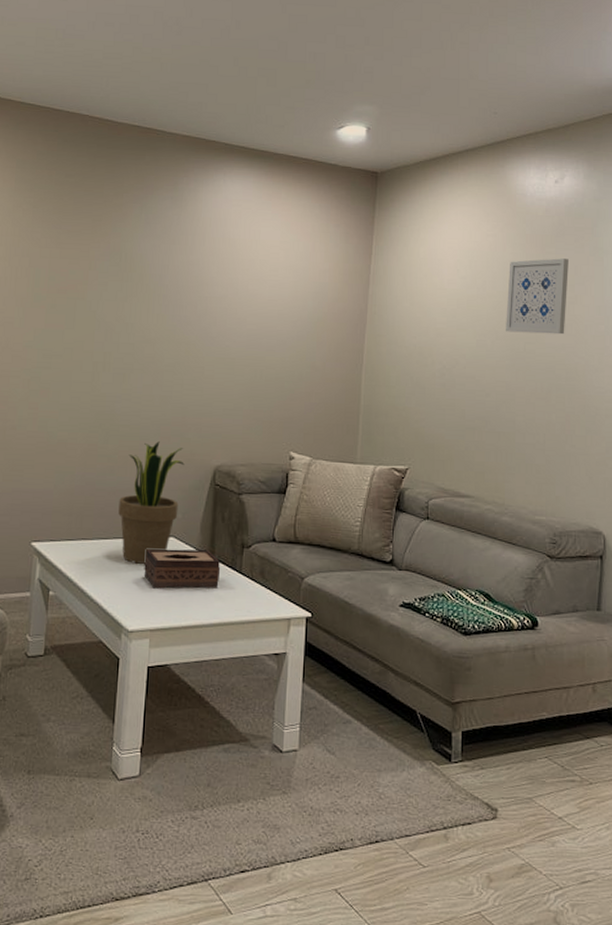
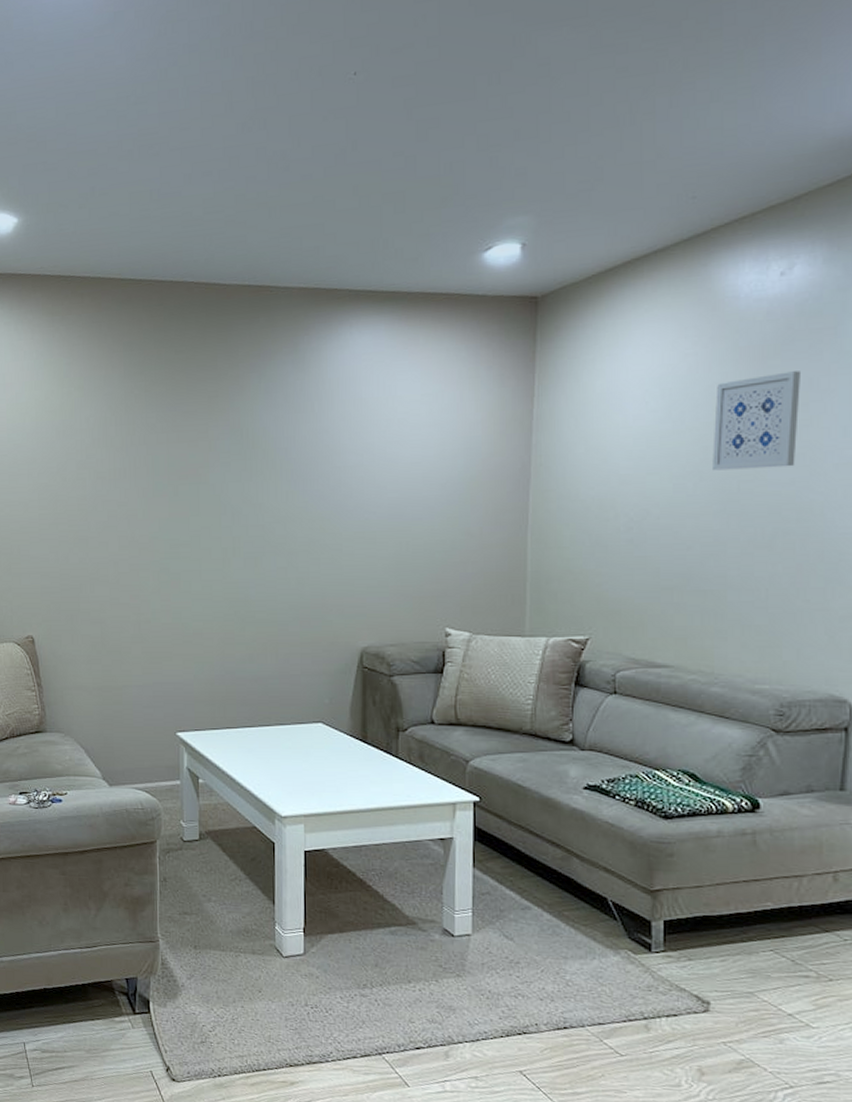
potted plant: present [118,441,184,564] -> none [261,626,328,751]
tissue box: present [144,549,221,589] -> none [293,734,375,775]

